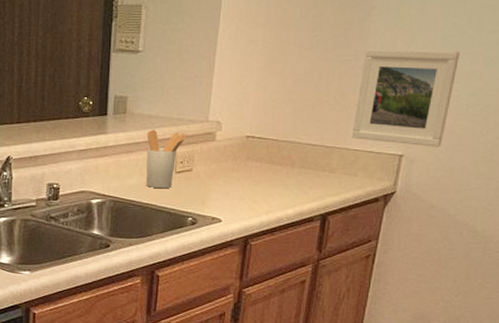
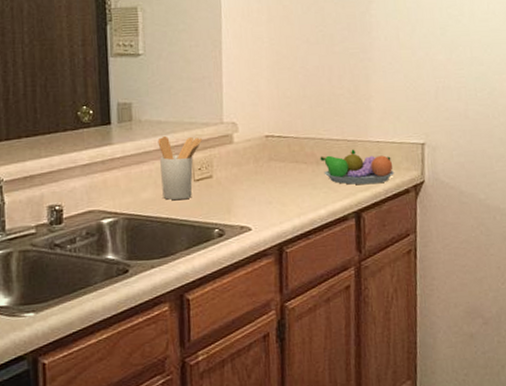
fruit bowl: none [295,155,368,190] -> present [320,149,395,185]
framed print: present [351,49,460,147] -> none [371,39,460,134]

